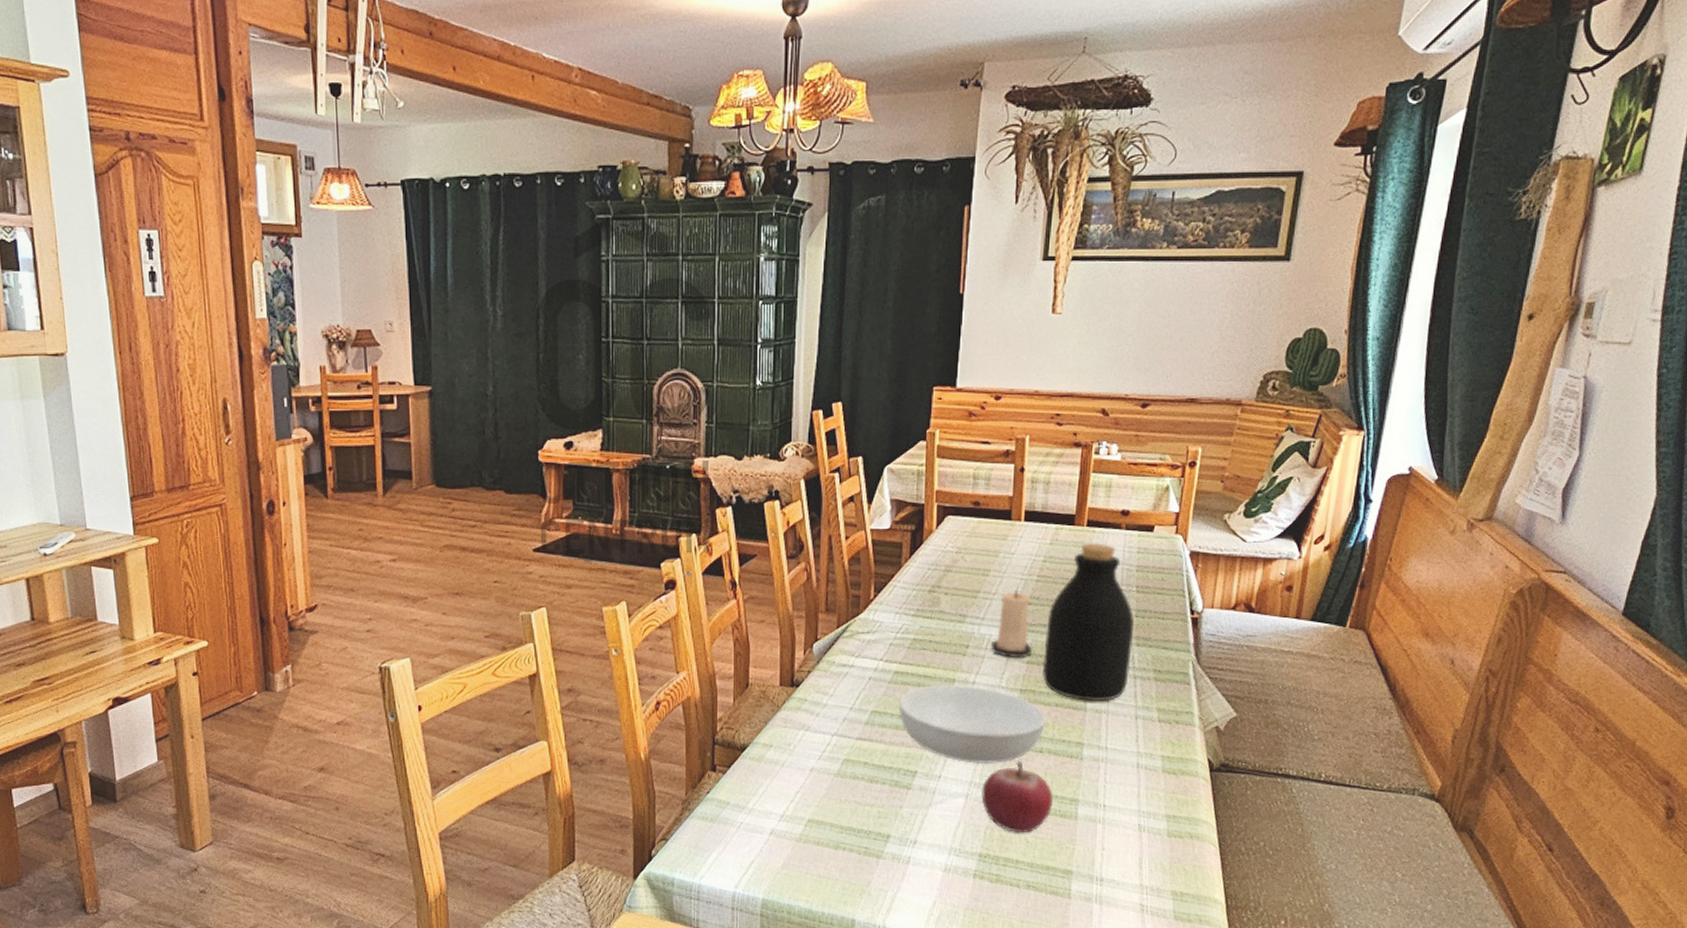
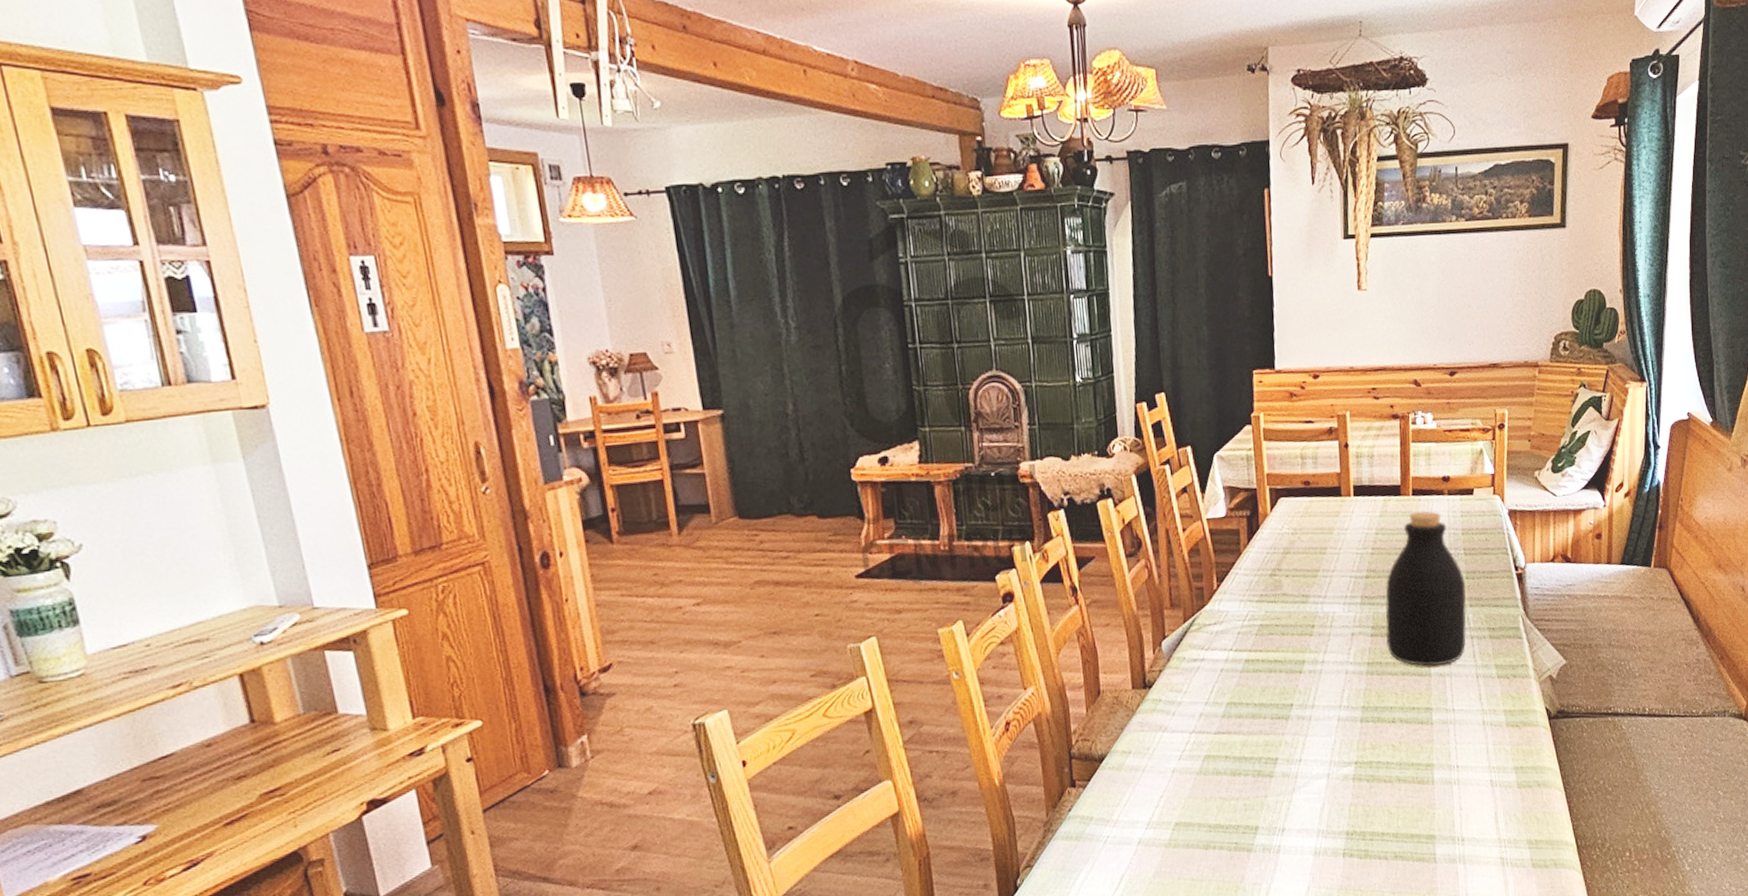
serving bowl: present [898,684,1047,765] -> none [1252,664,1396,743]
fruit: present [981,760,1053,833] -> none [1342,733,1410,806]
candle: present [990,589,1033,658] -> none [1335,564,1375,633]

